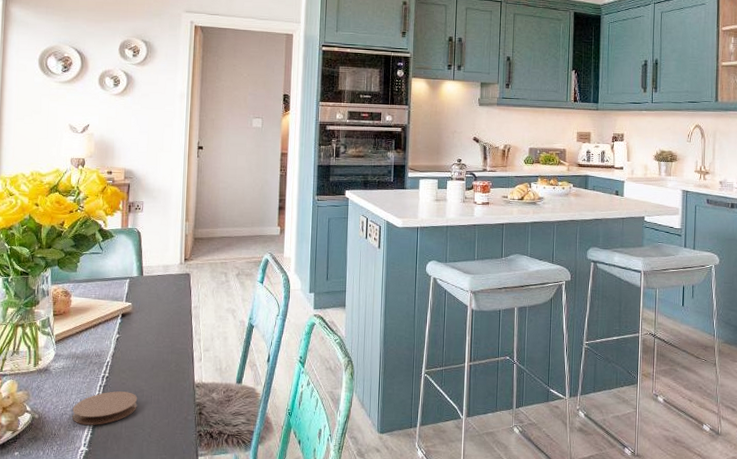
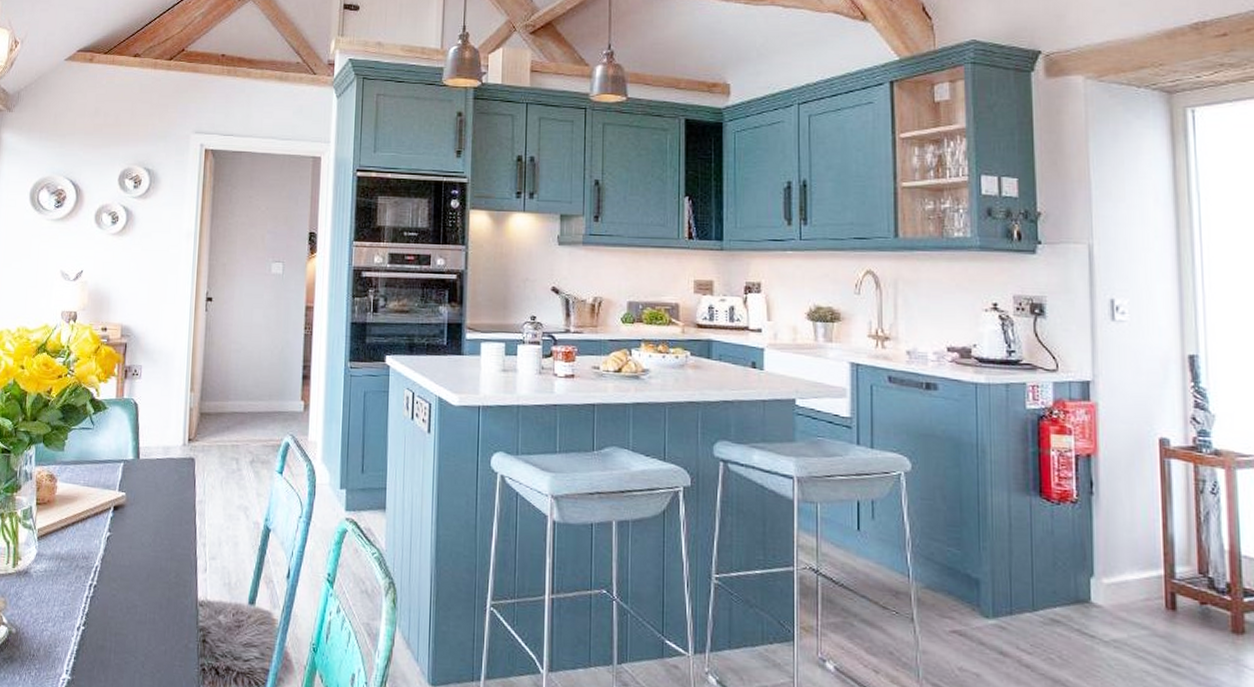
coaster: present [72,391,138,425] -> none [54,604,130,647]

